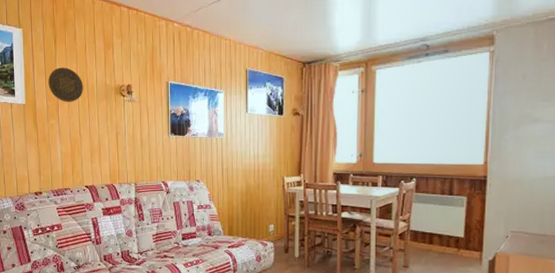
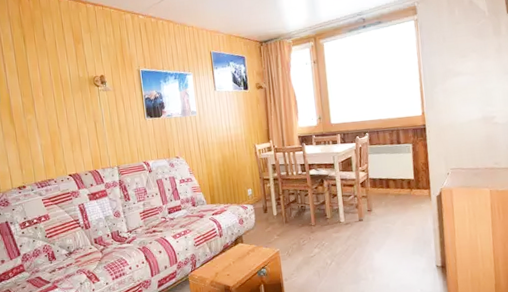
decorative plate: present [48,67,83,102] -> none [21,64,58,97]

